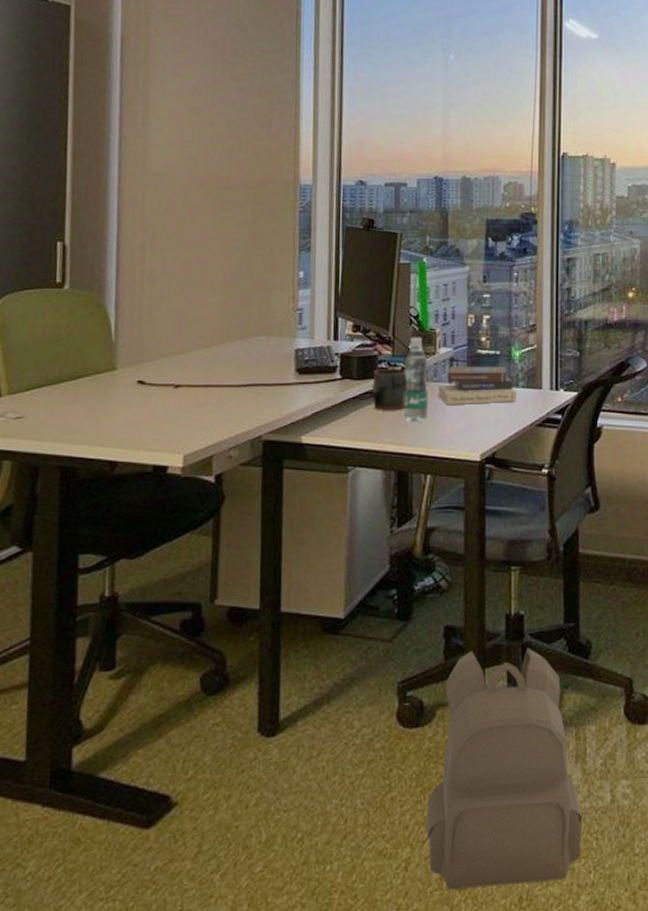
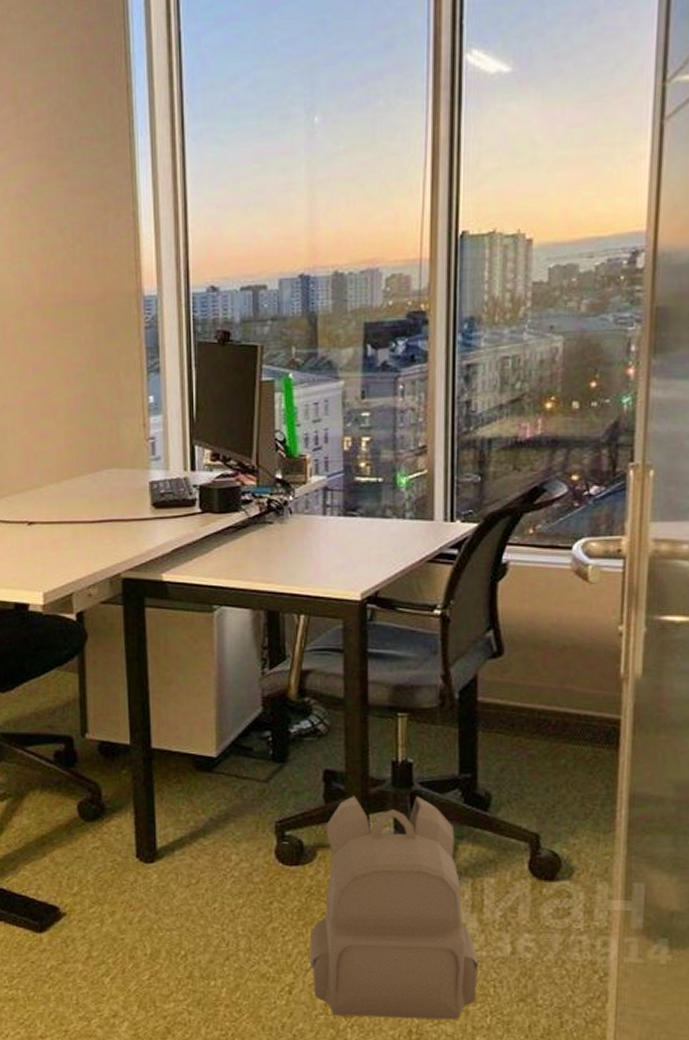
mug: present [372,368,407,410] -> none [235,499,275,546]
bottle: present [403,337,428,422] -> none [270,464,299,559]
books: present [438,366,517,406] -> none [310,494,403,540]

